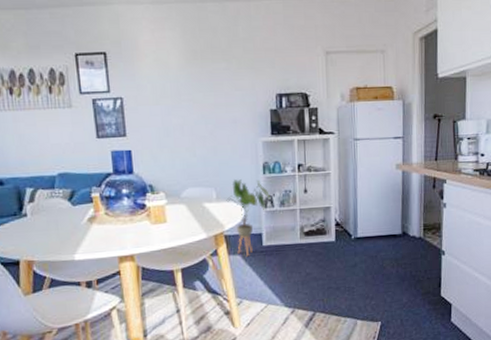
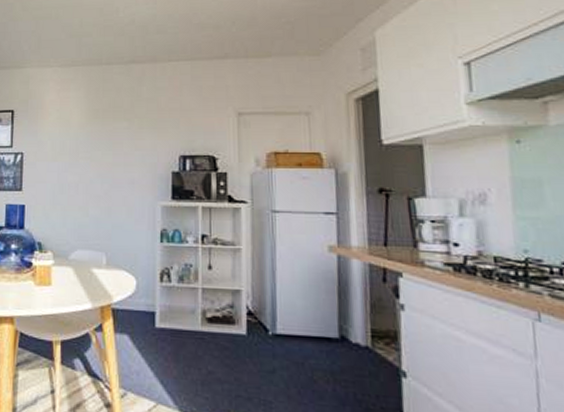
house plant: present [226,179,270,257] -> none [117,246,167,338]

